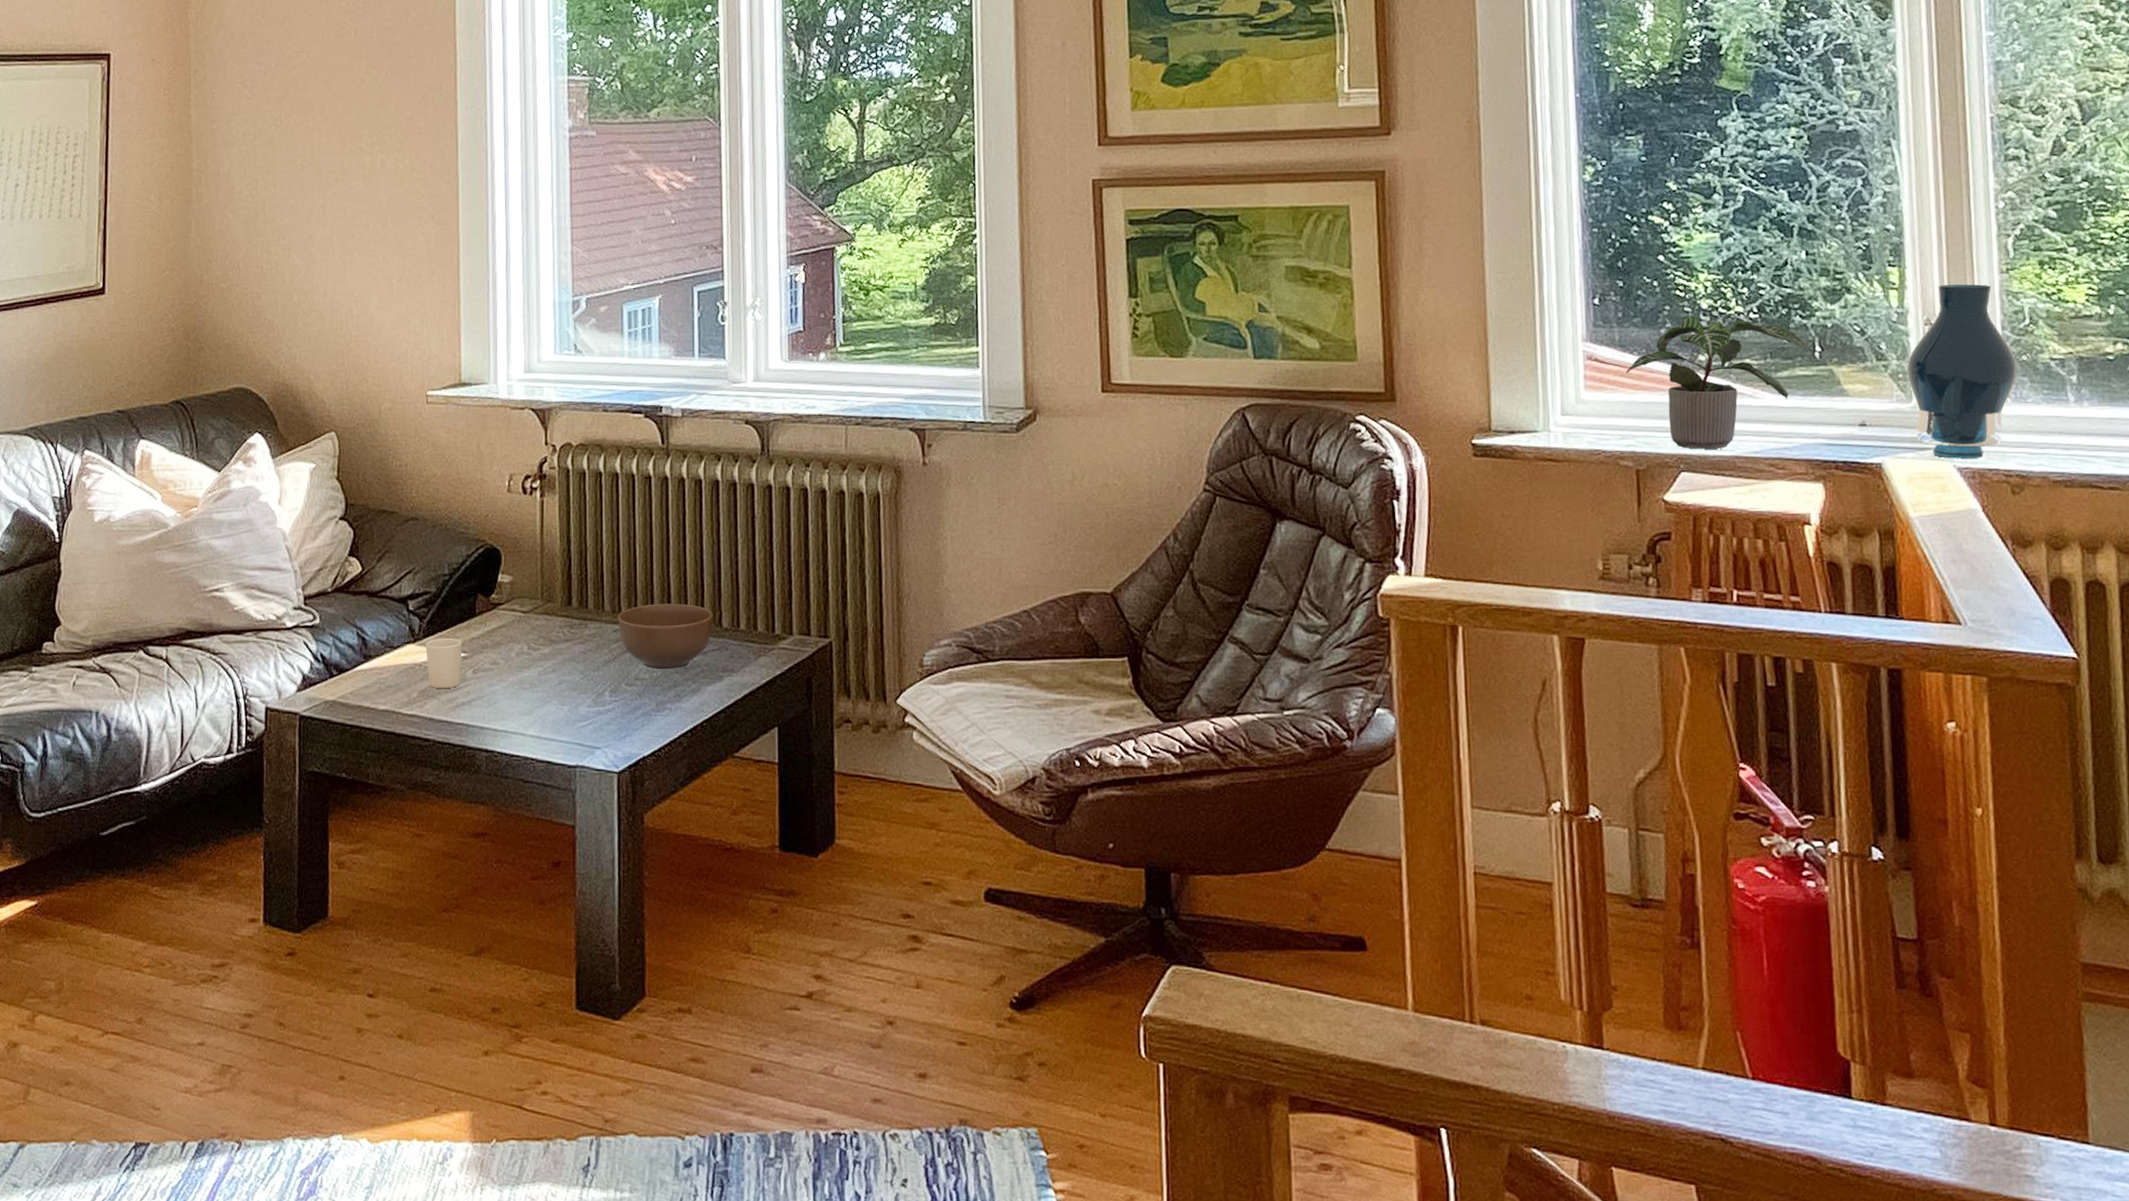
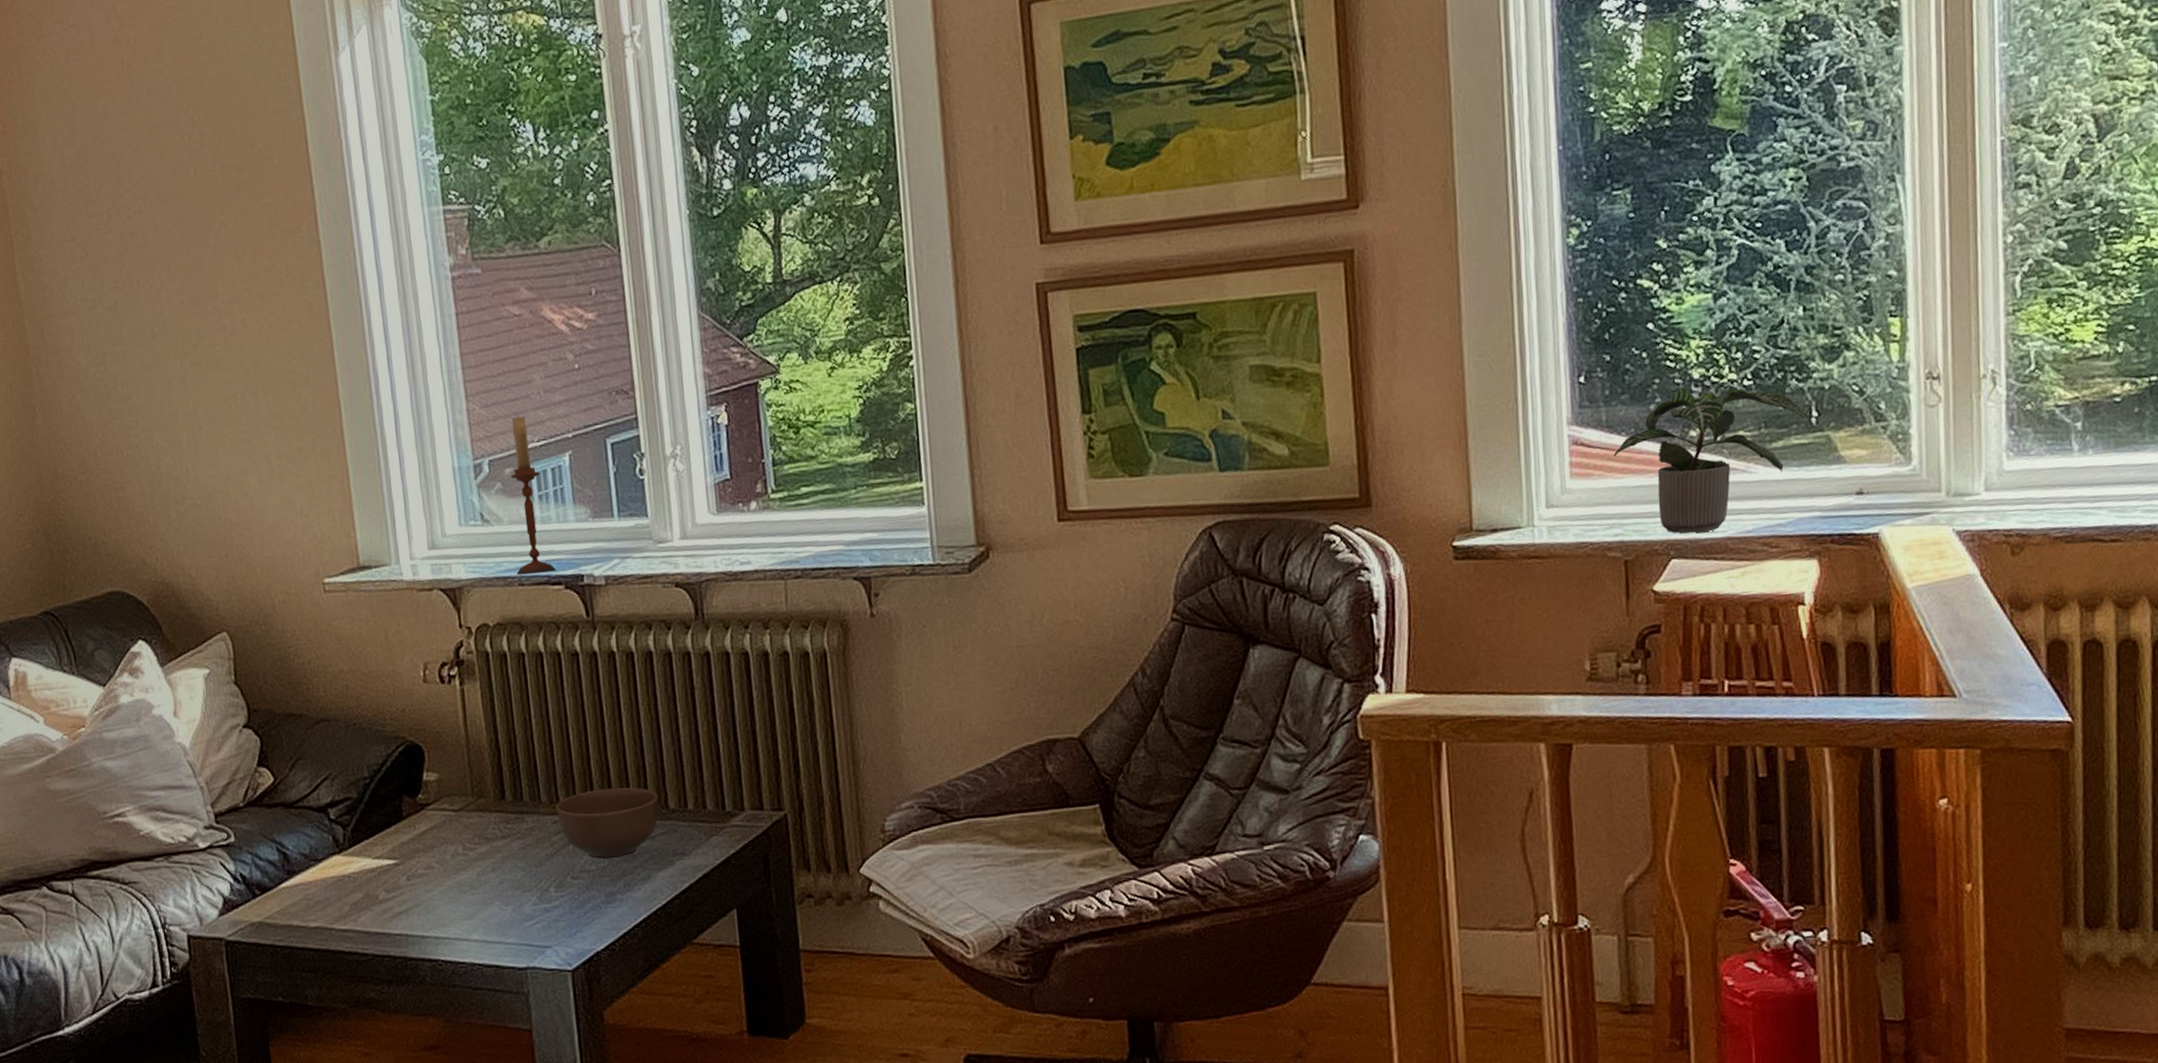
mug: present [426,637,463,689] -> none [352,844,396,900]
candlestick: none [601,260,639,402] -> present [510,415,557,575]
vase: present [1907,284,2018,459] -> none [1907,329,2021,522]

